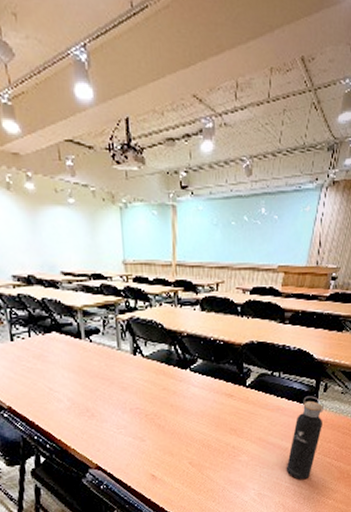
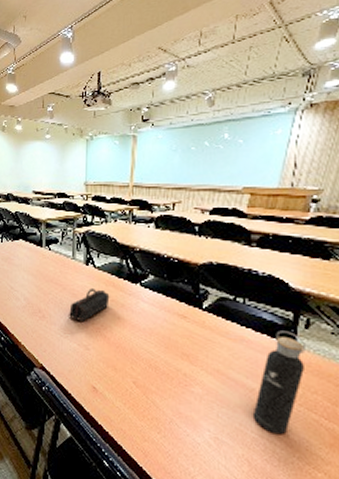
pencil case: none [120,379,161,414] -> present [69,288,110,321]

